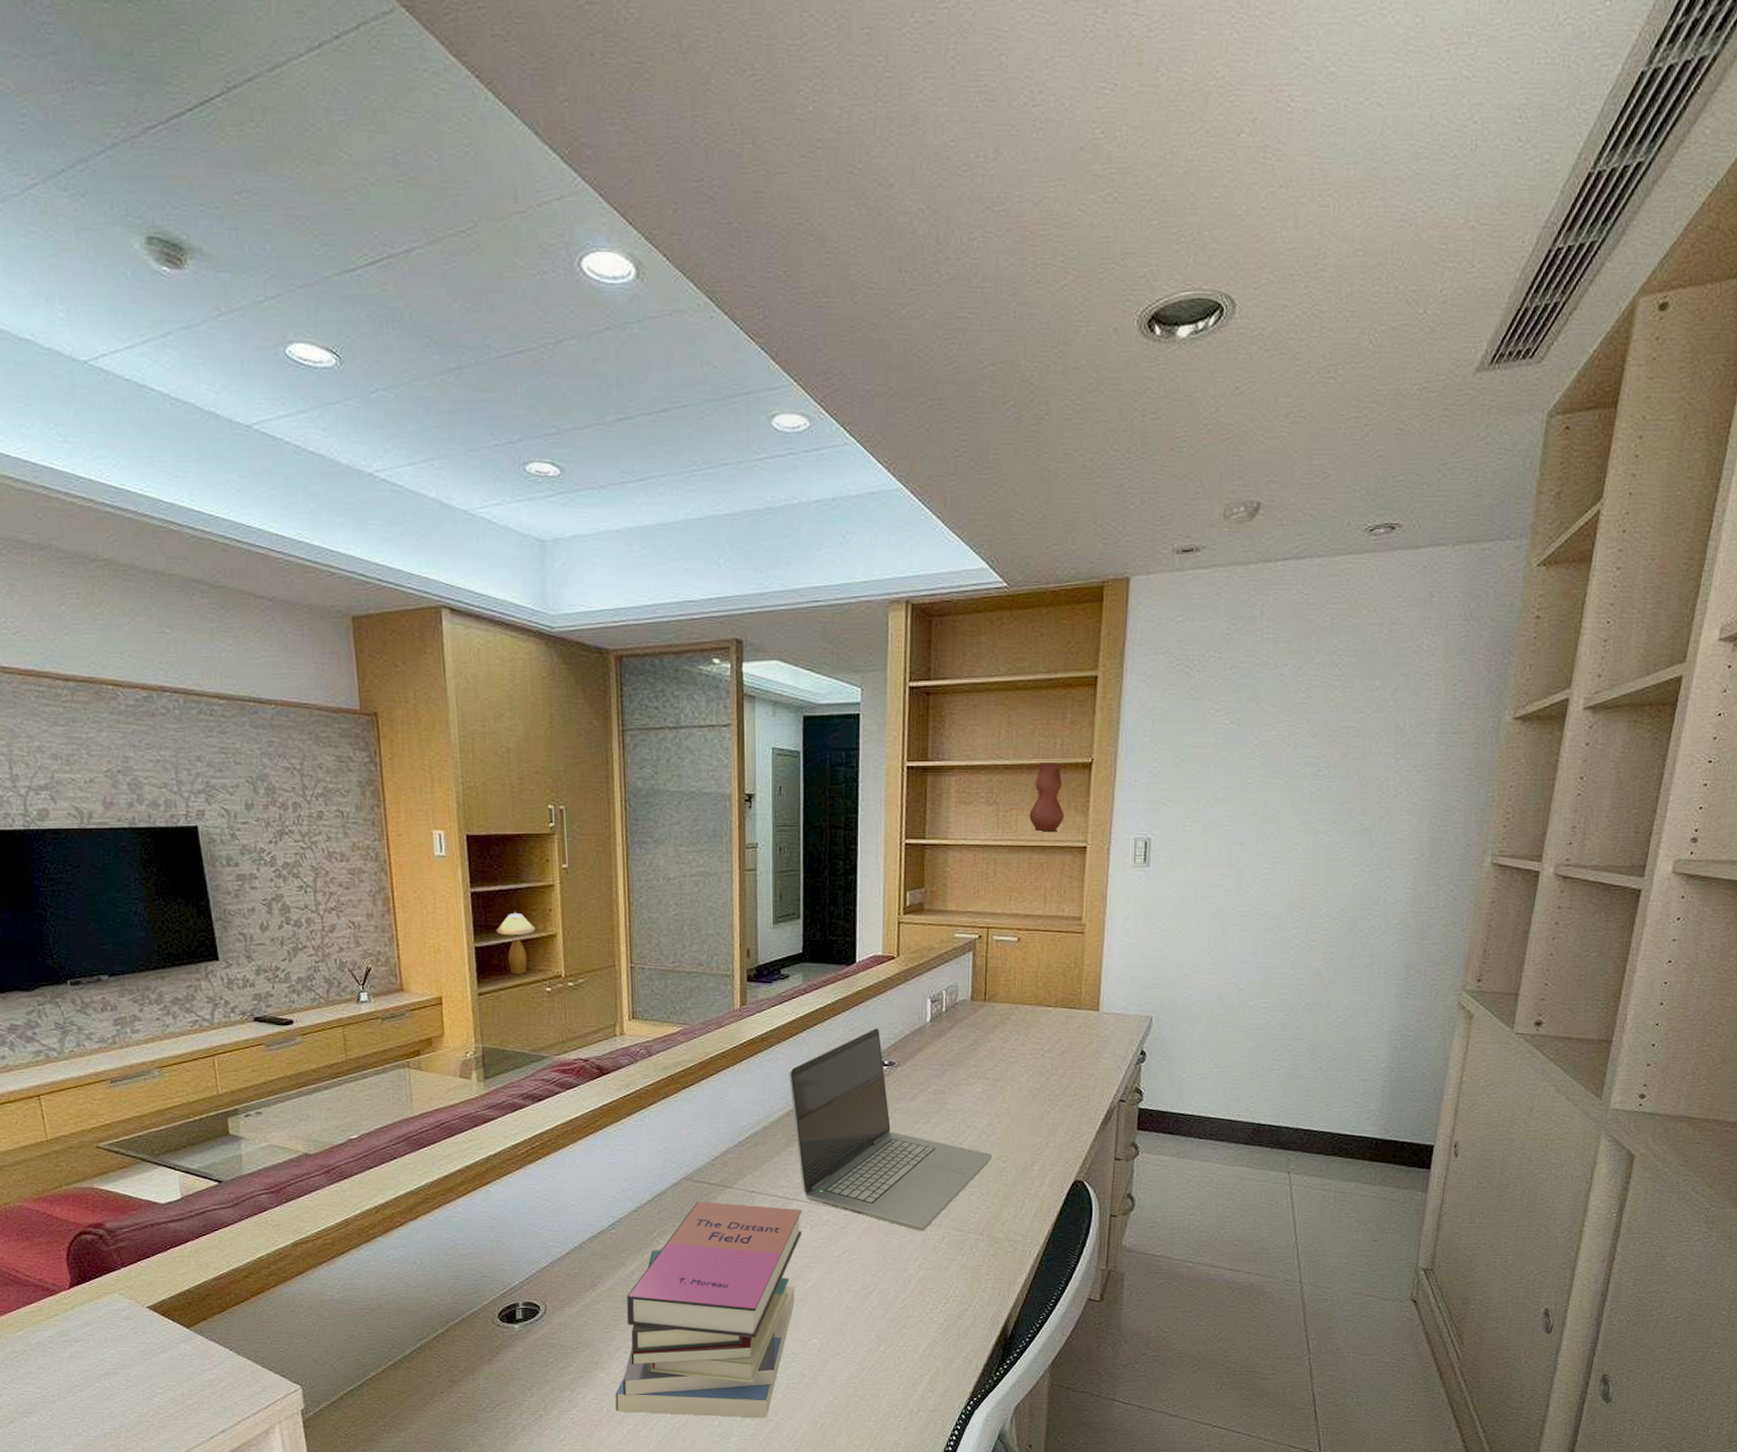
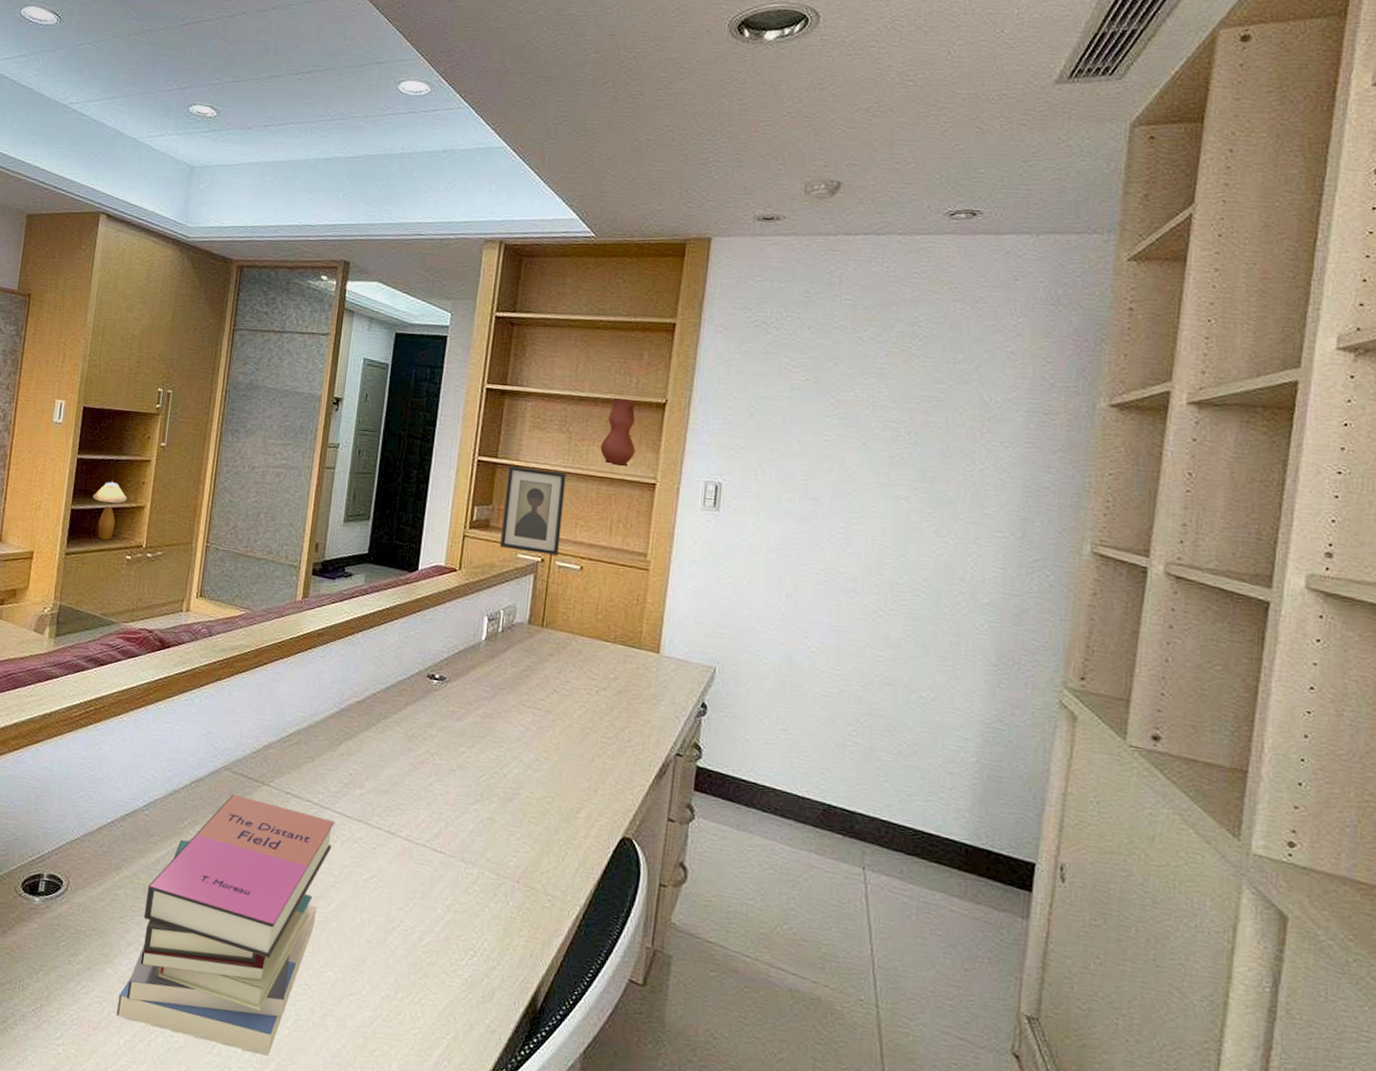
laptop: present [789,1028,993,1231] -> none [337,639,537,867]
picture frame: none [937,846,997,930] -> present [500,466,567,556]

